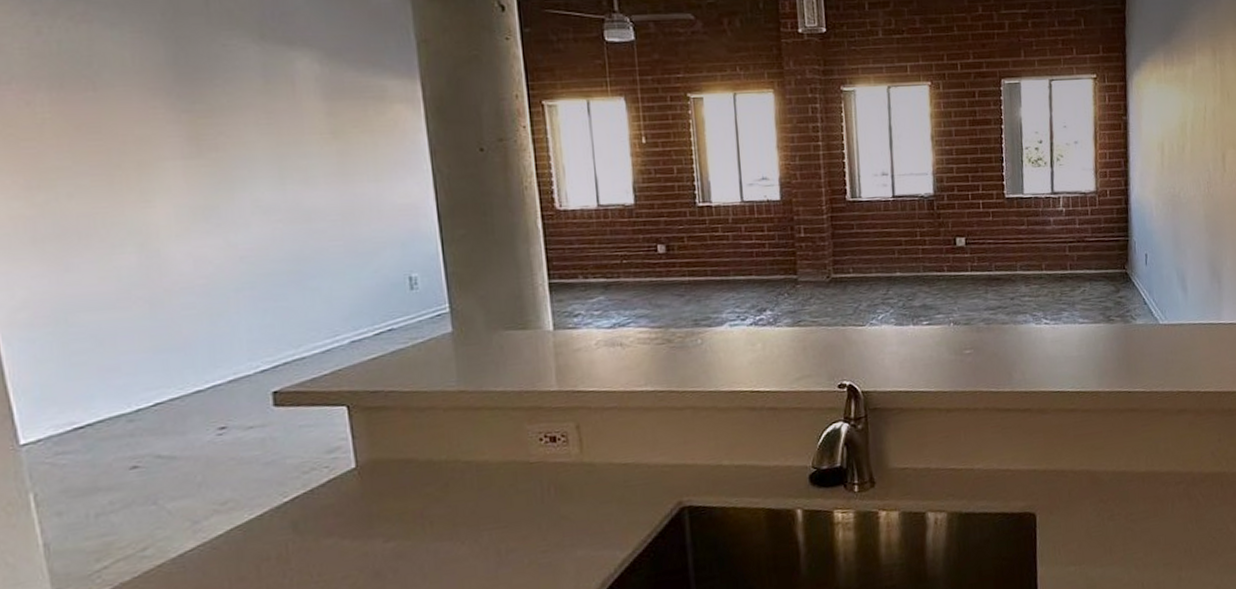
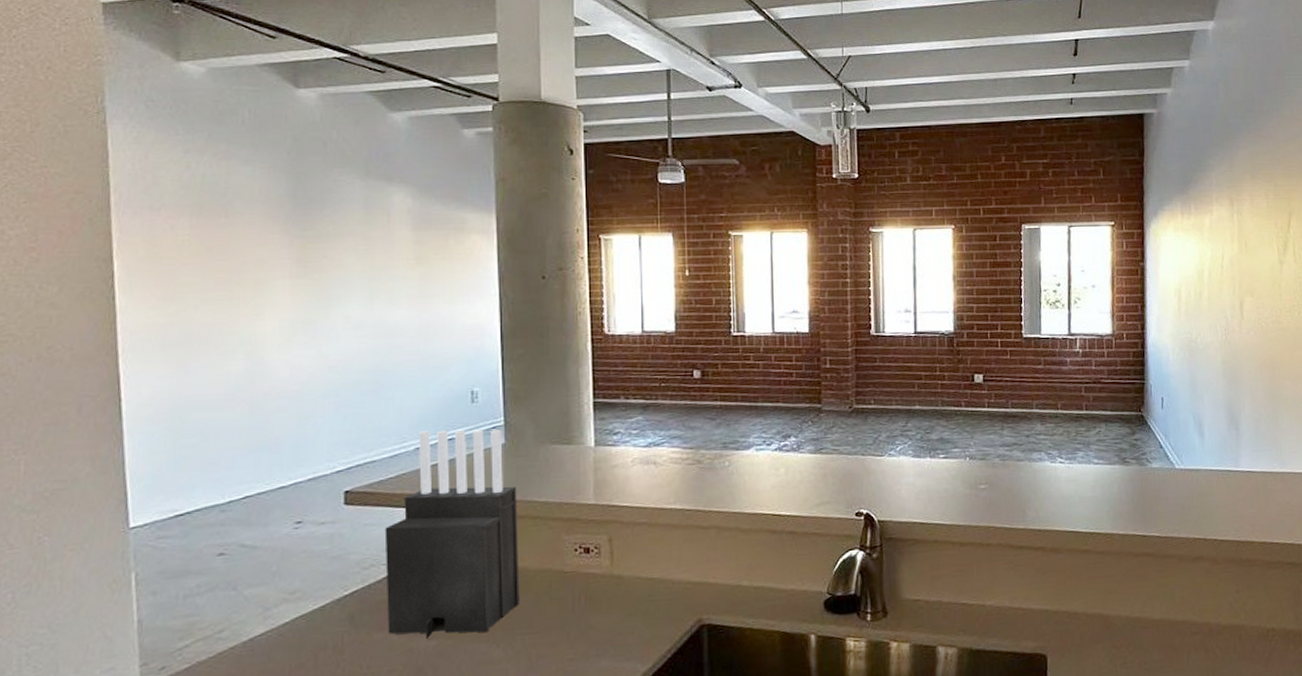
knife block: none [323,317,483,543] -> present [384,429,520,640]

